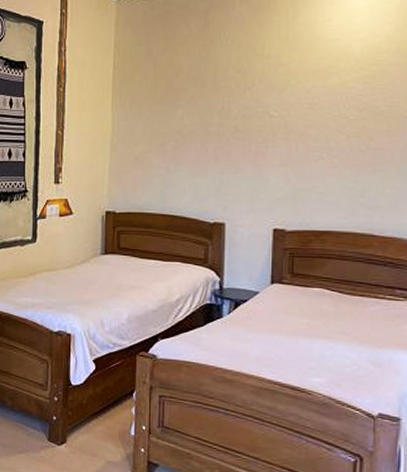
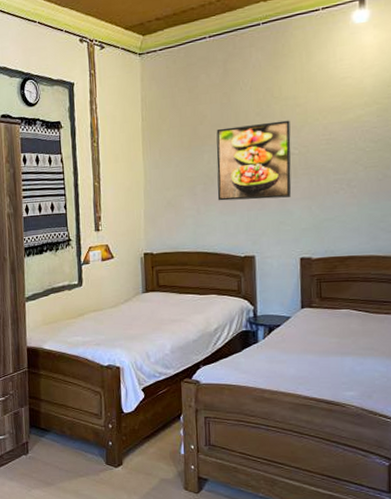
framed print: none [189,80,271,162] -> present [216,120,292,201]

